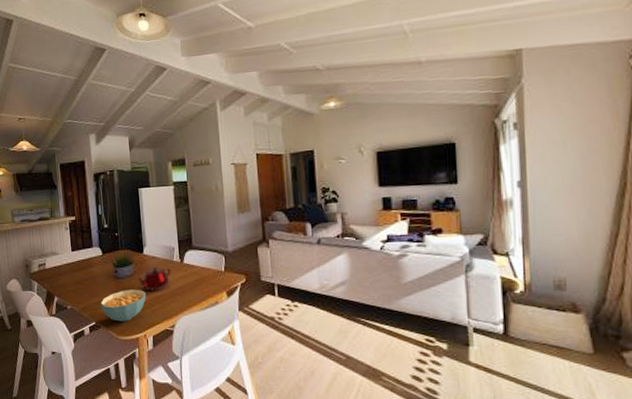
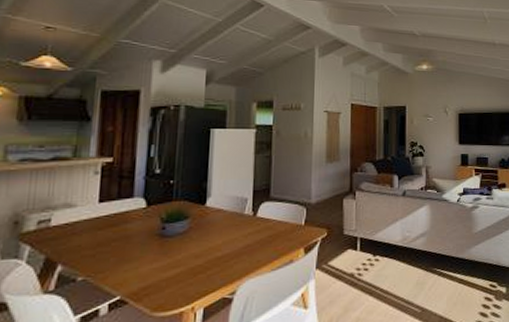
cereal bowl: present [101,289,146,321] -> none [132,249,202,293]
teapot: present [136,266,171,291] -> none [191,221,239,252]

